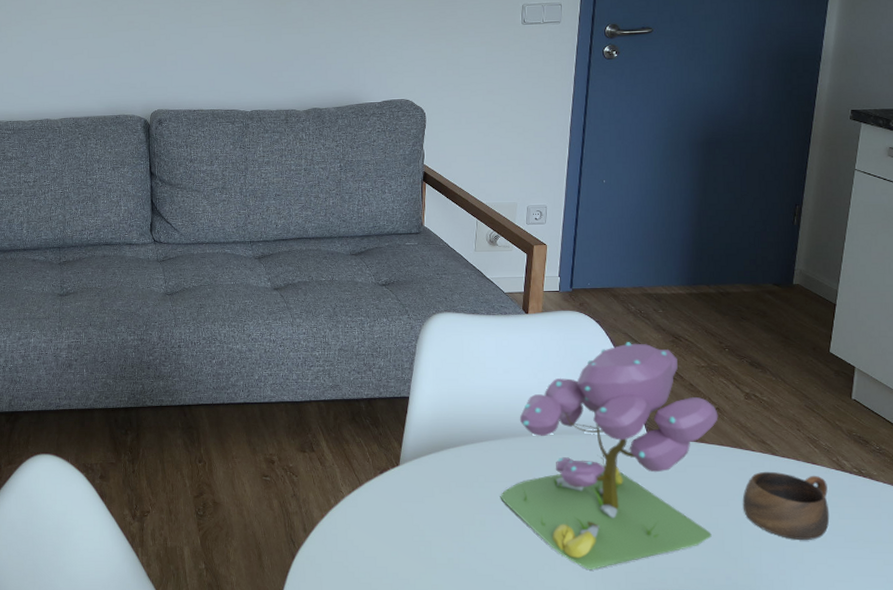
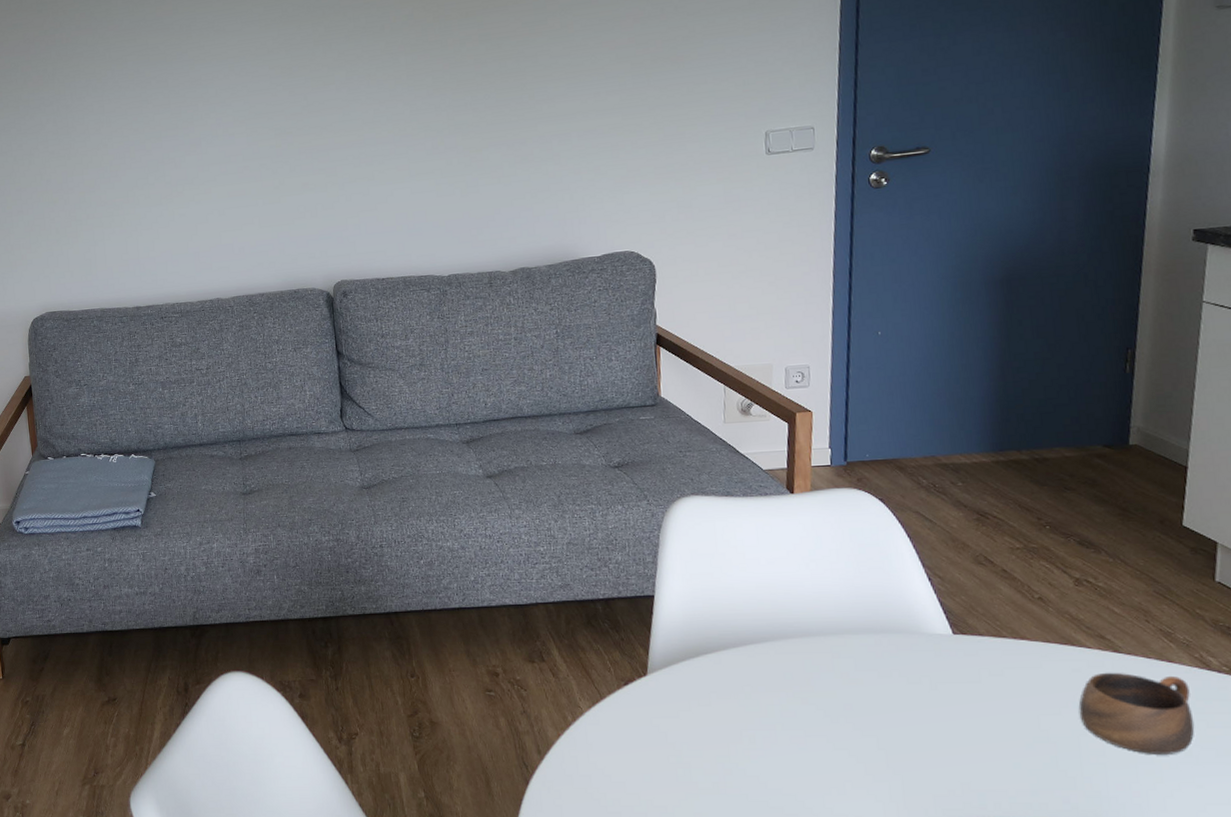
plant: present [500,342,718,570] -> none [771,522,1042,793]

